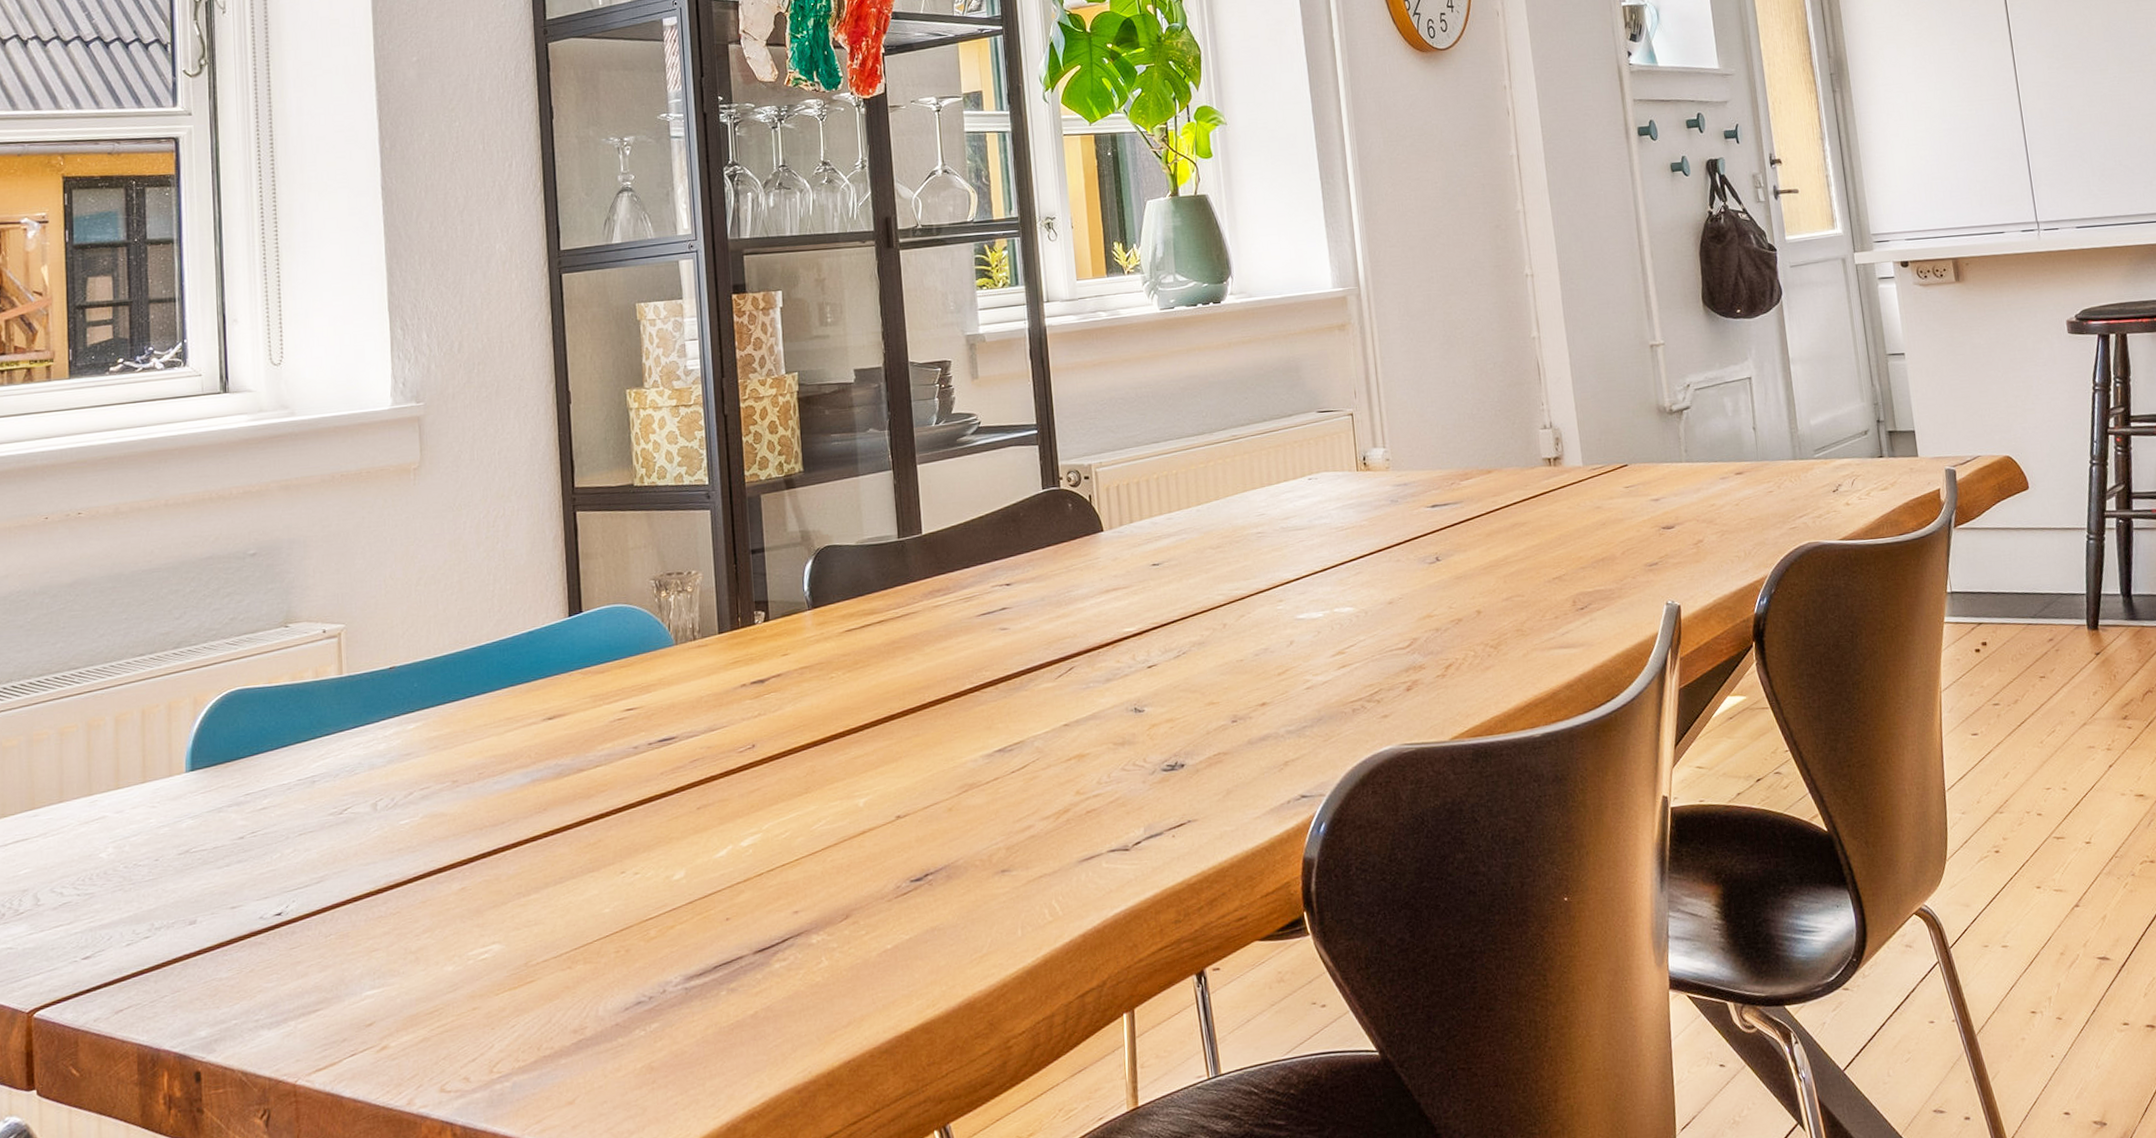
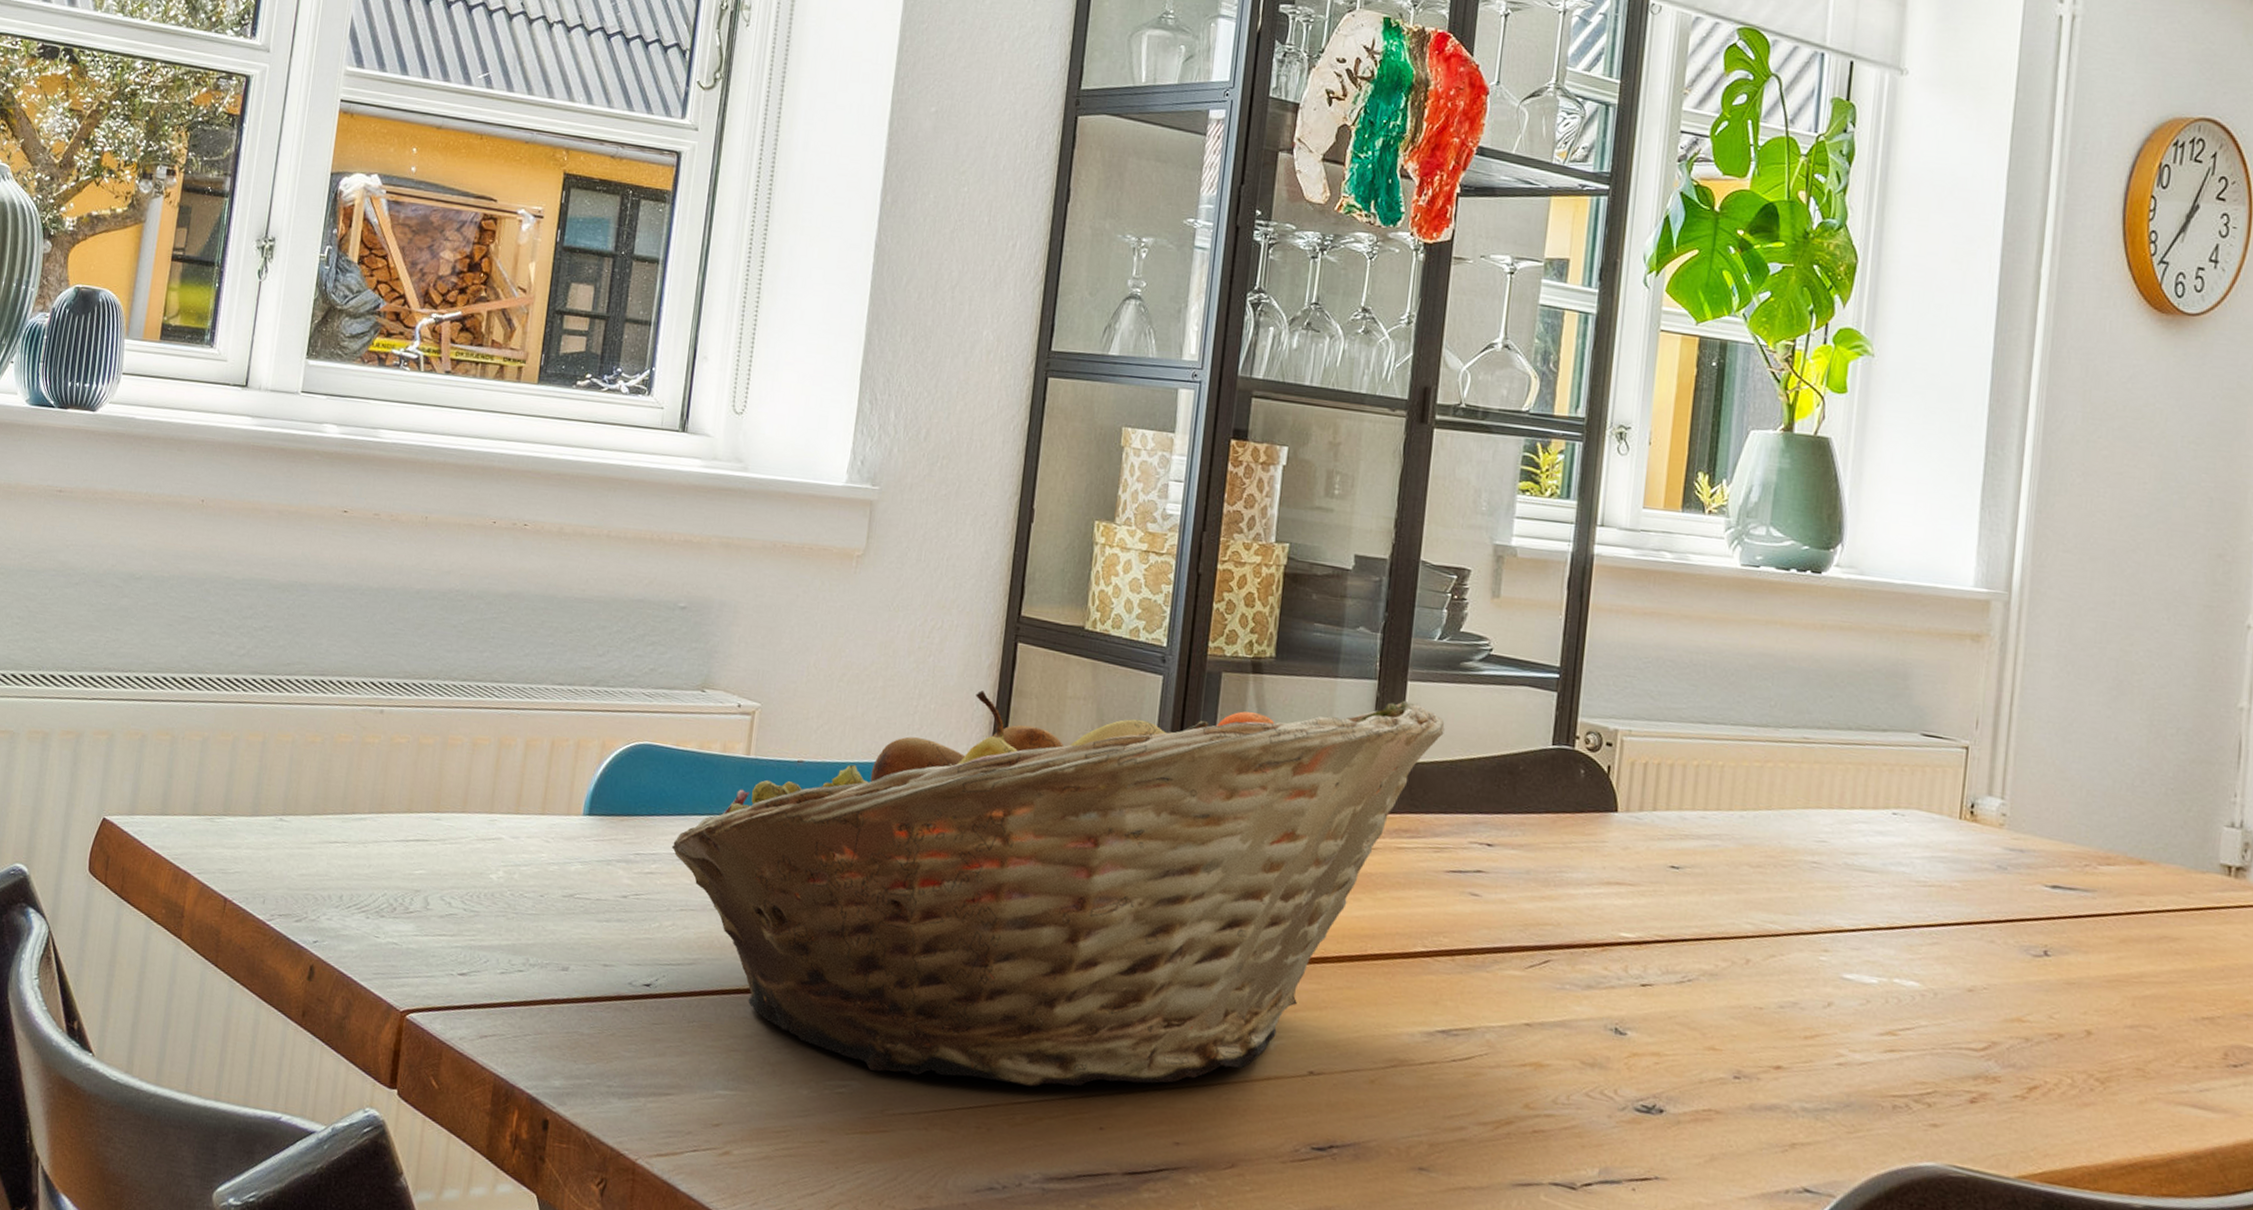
fruit basket: none [280,481,954,930] -> present [671,690,1445,1087]

